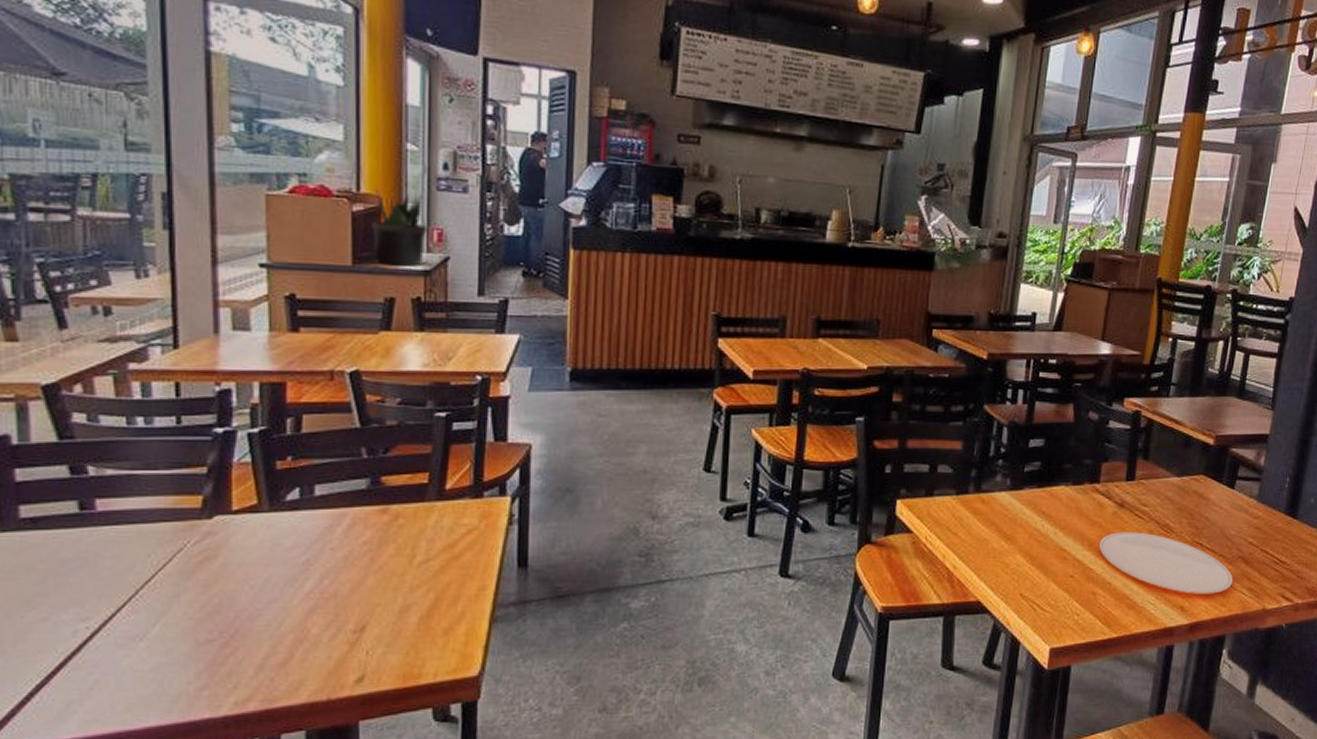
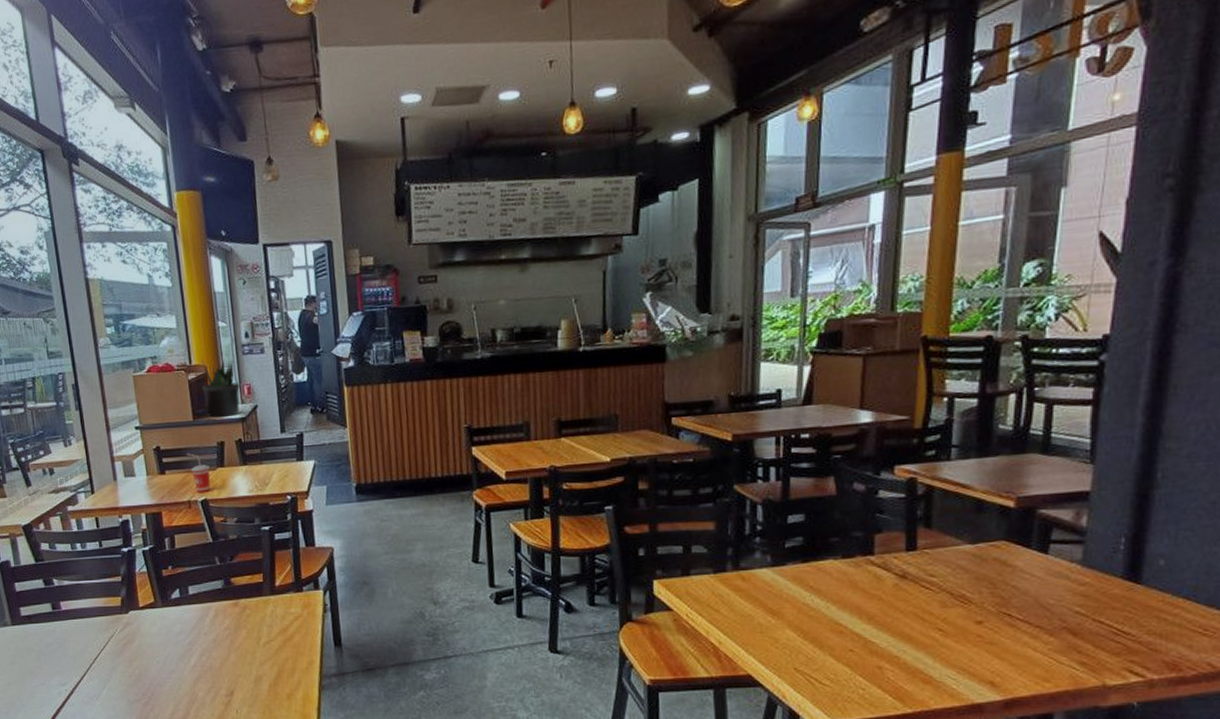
beverage cup: none [335,308,369,362] -> present [186,453,211,493]
plate: present [1099,532,1233,595] -> none [881,604,1058,669]

